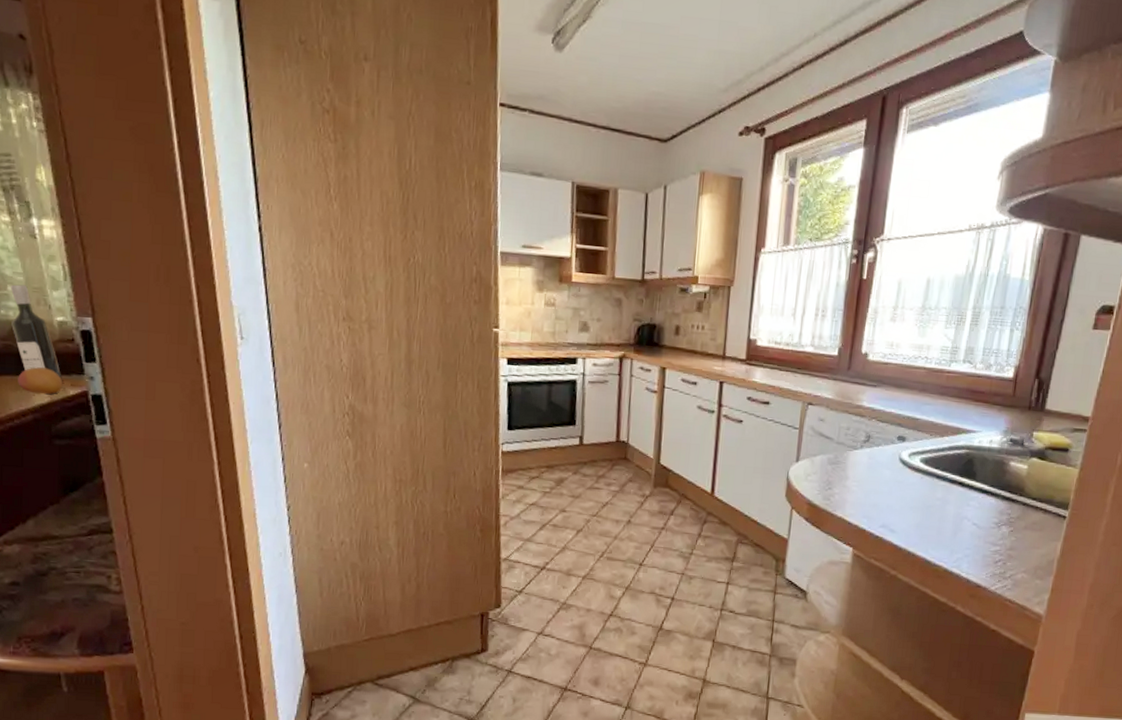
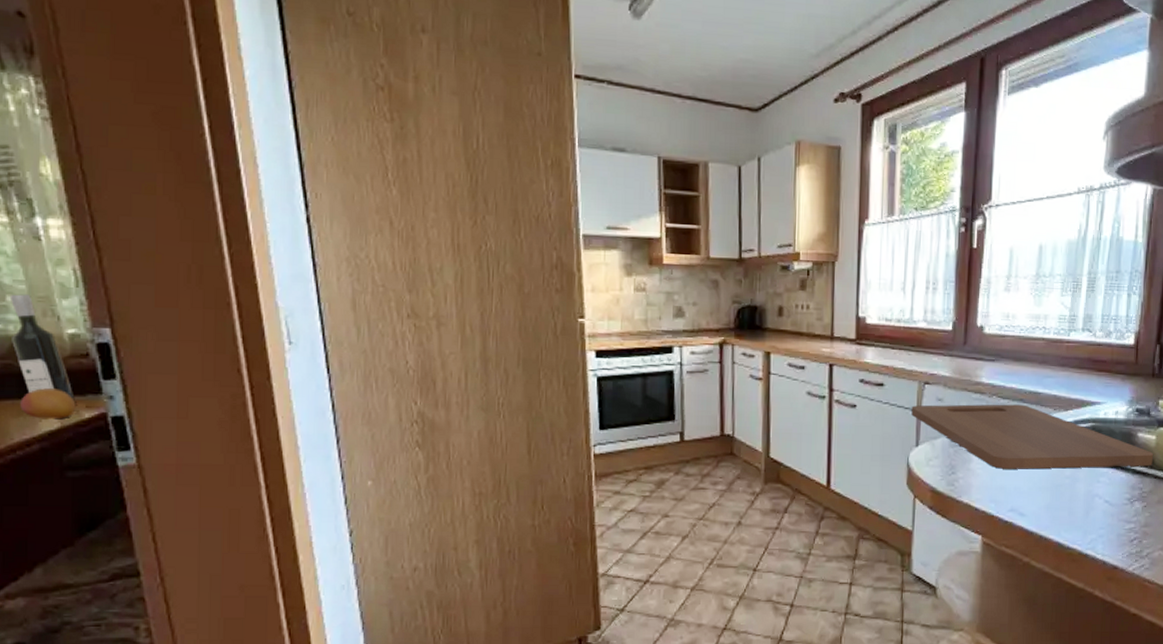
cutting board: none [794,424,1024,494] -> present [911,404,1154,469]

